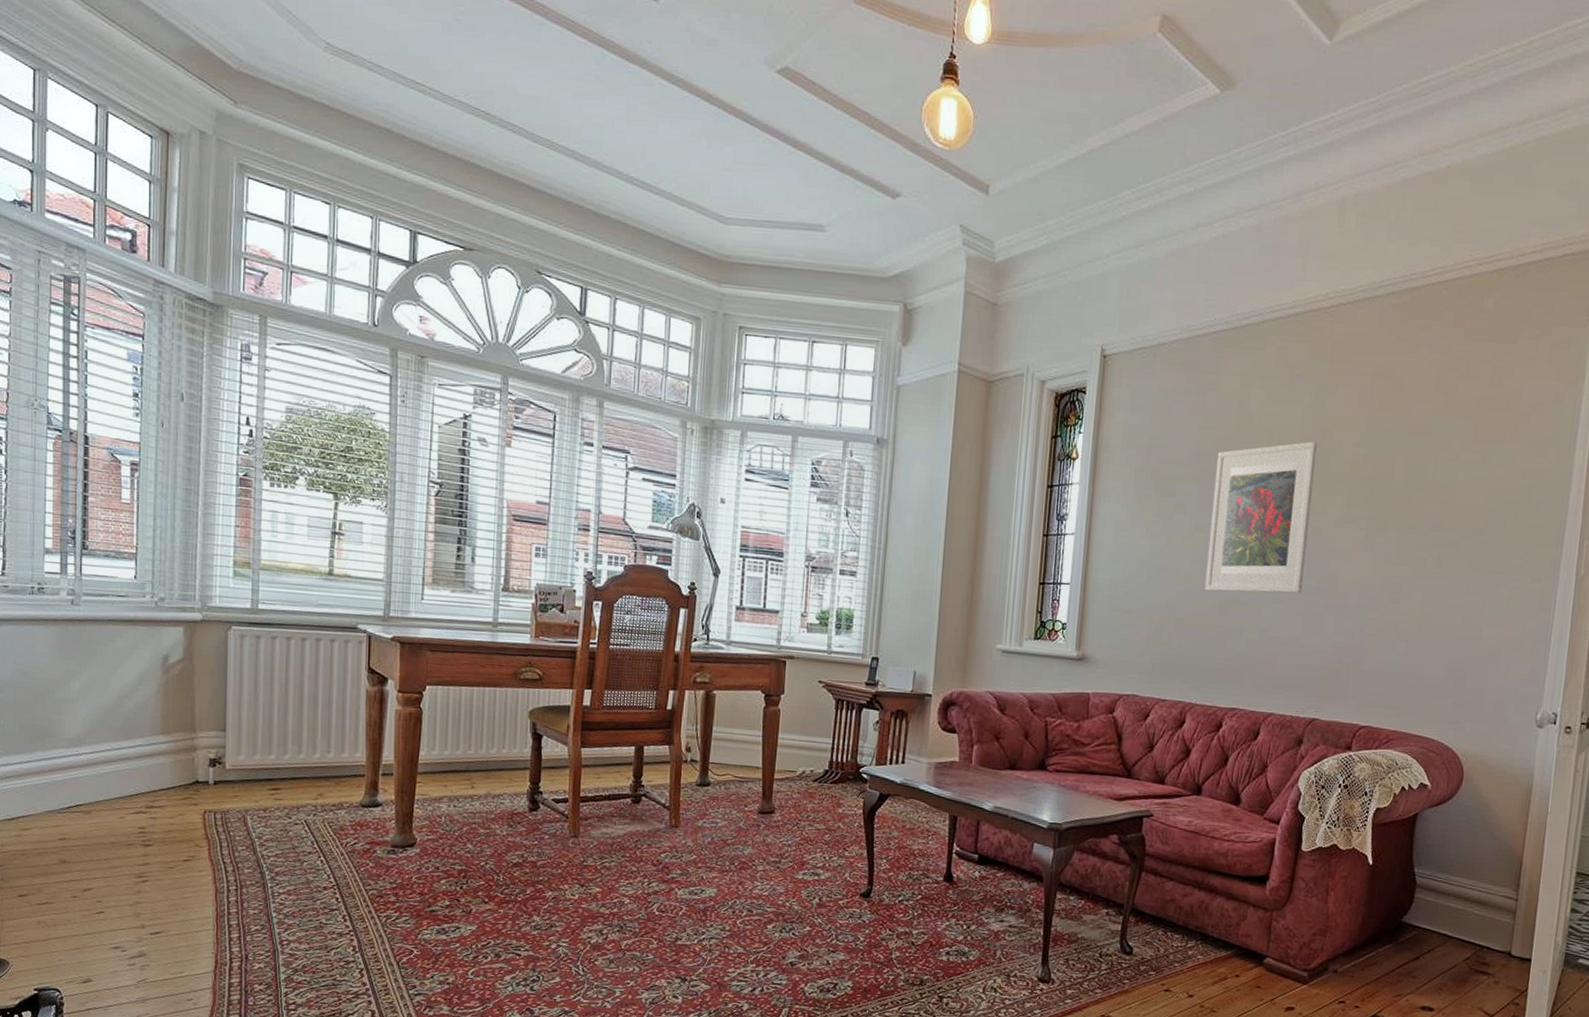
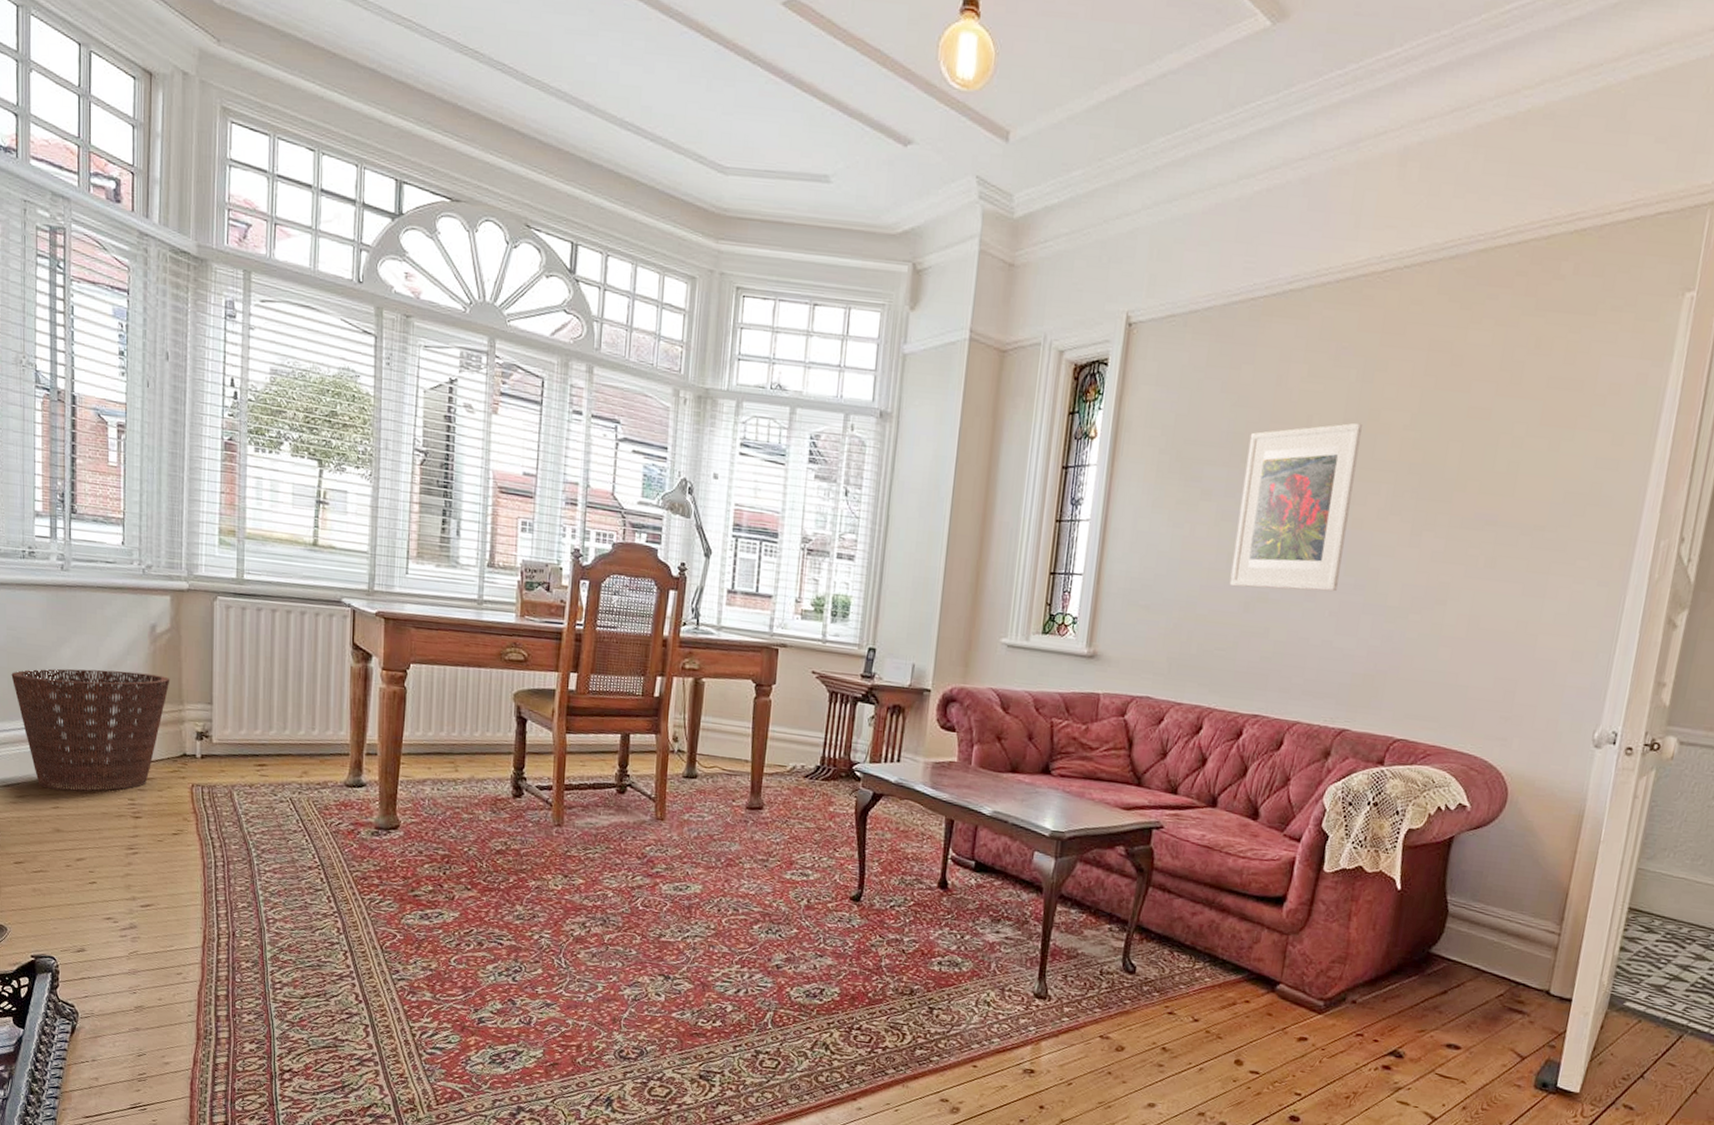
basket: none [18,701,183,822] -> present [11,668,170,791]

